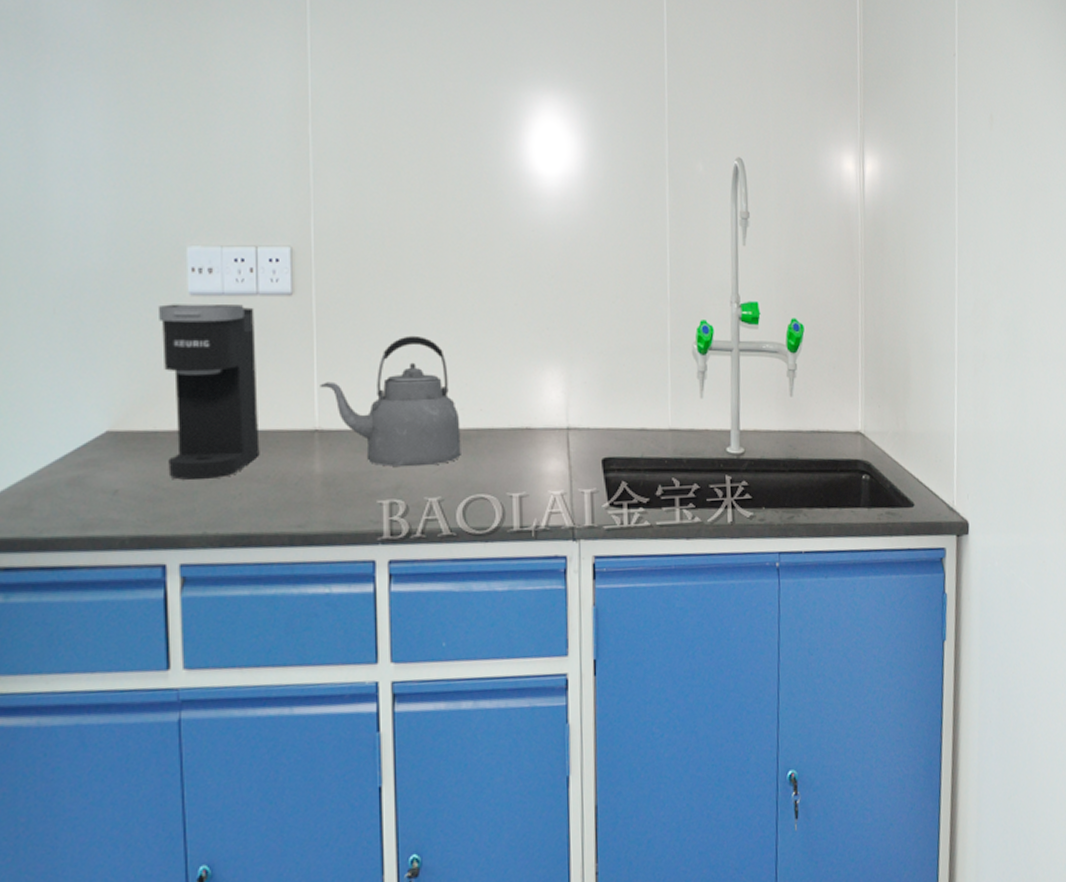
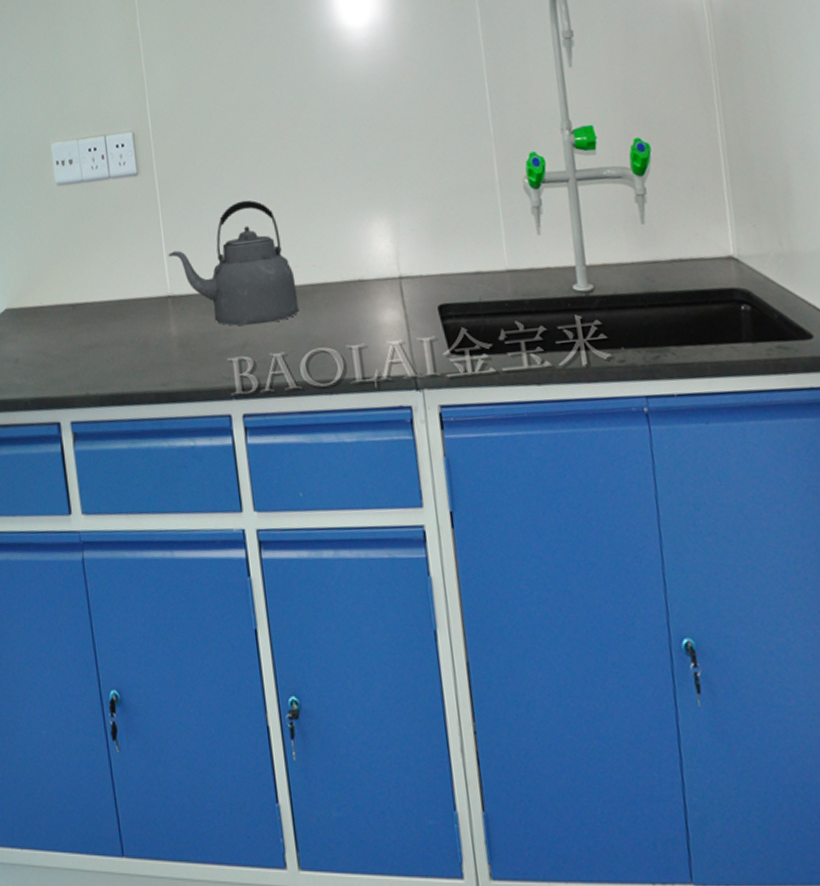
coffee maker: present [157,303,260,481] -> none [33,188,125,348]

